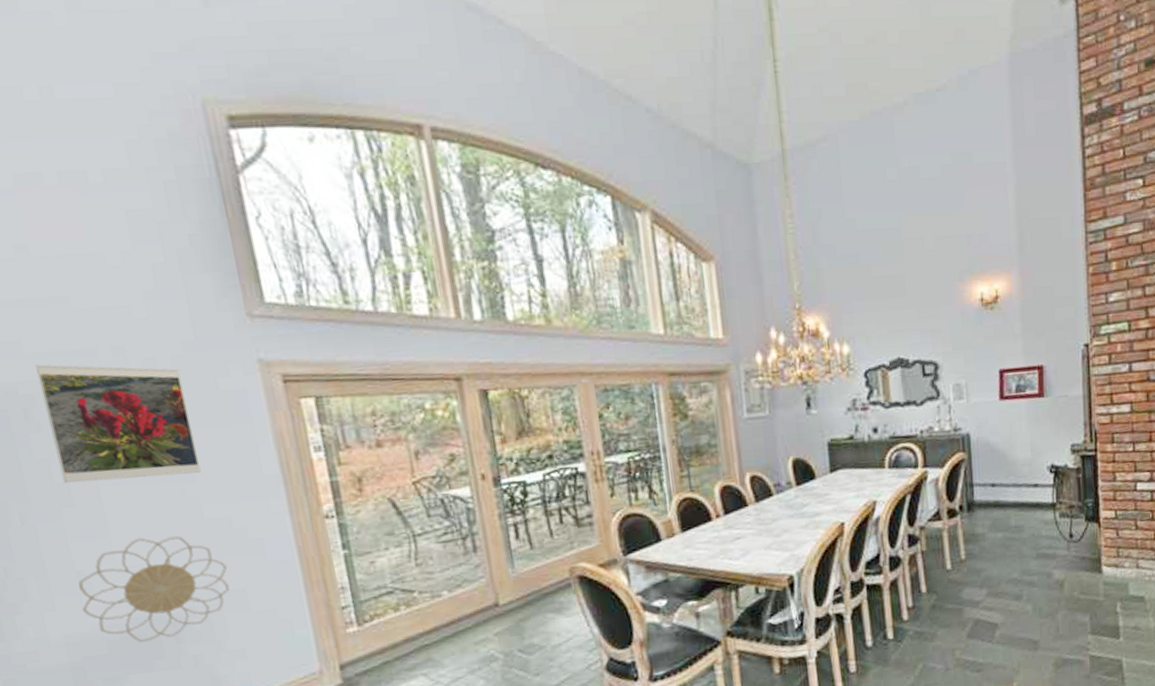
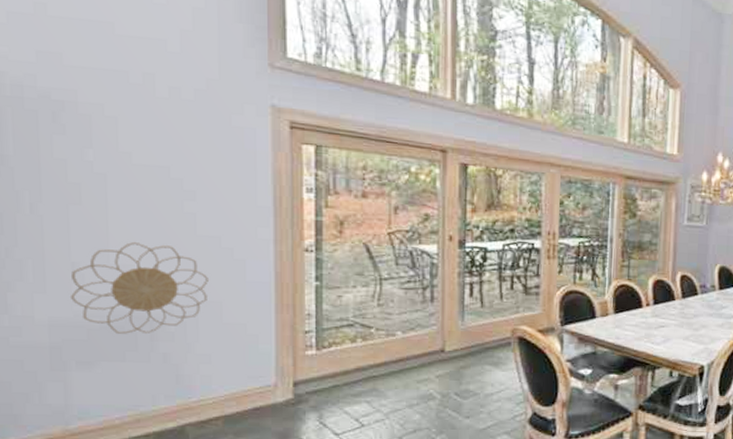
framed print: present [36,364,201,483] -> none [72,76,202,194]

